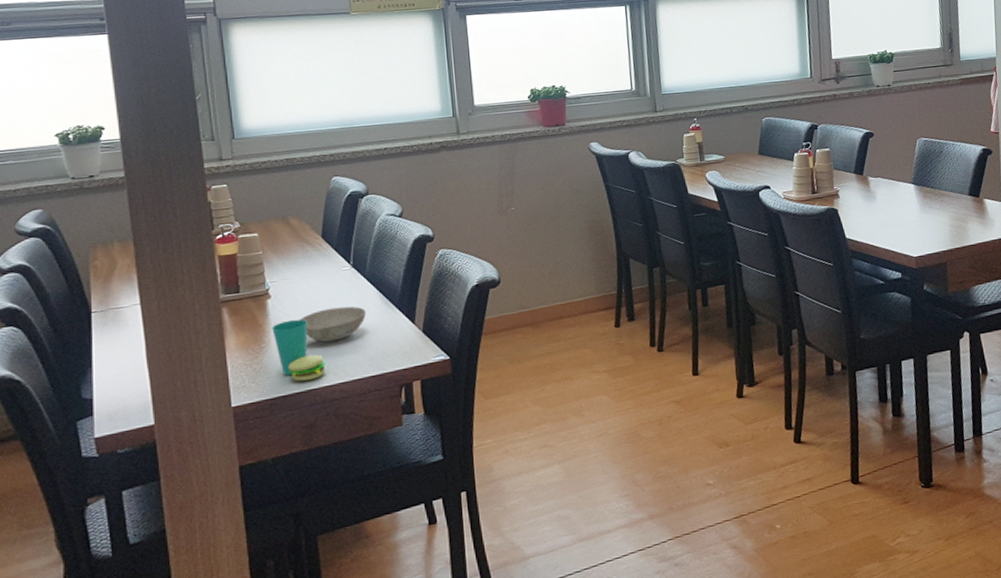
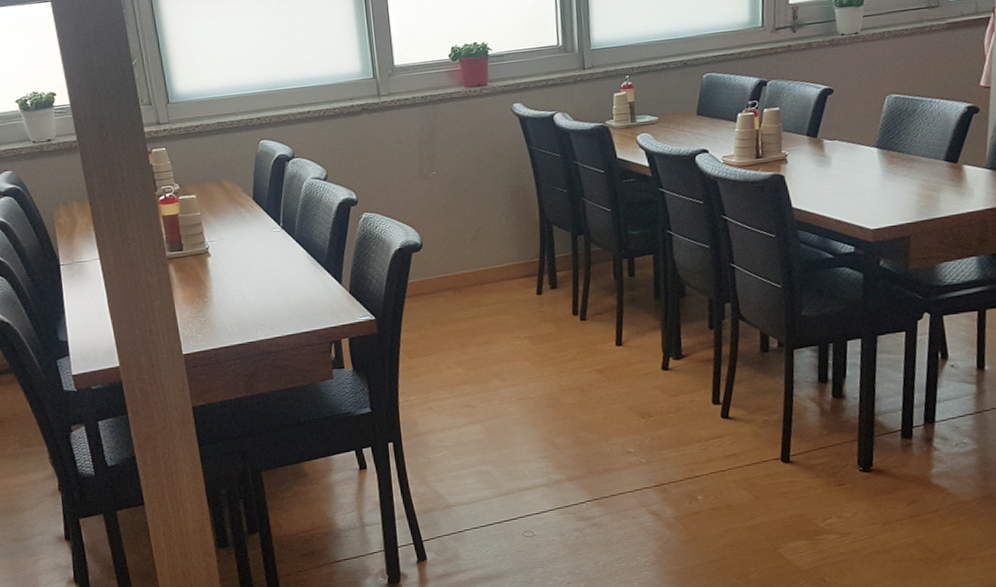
cup: present [272,319,326,381] -> none [213,276,262,334]
bowl: present [300,306,366,343] -> none [237,266,297,299]

